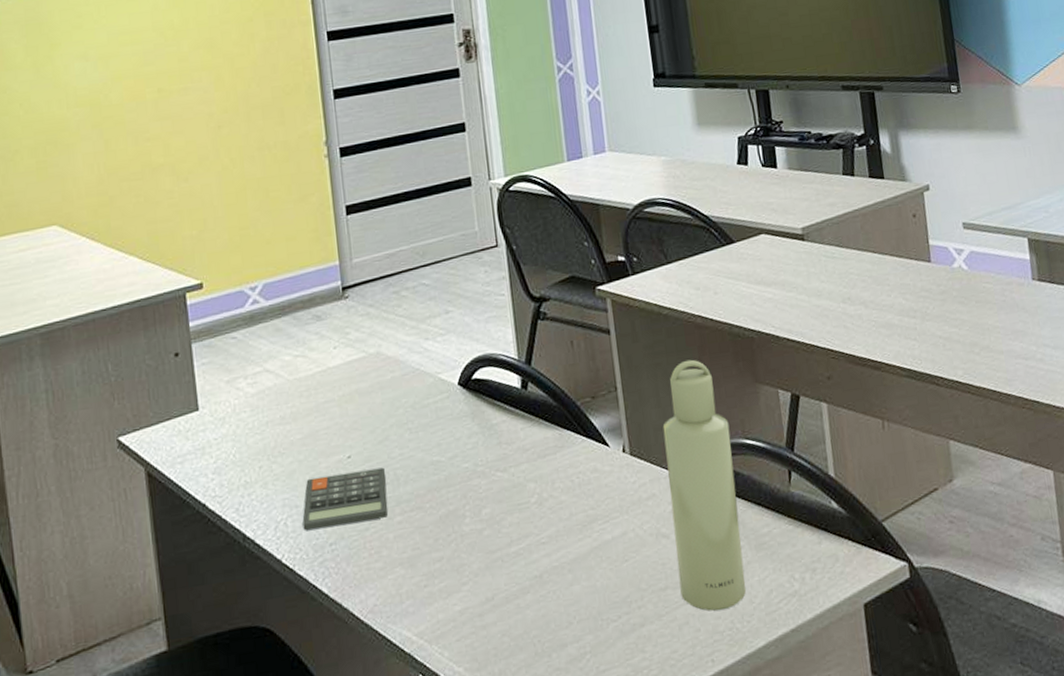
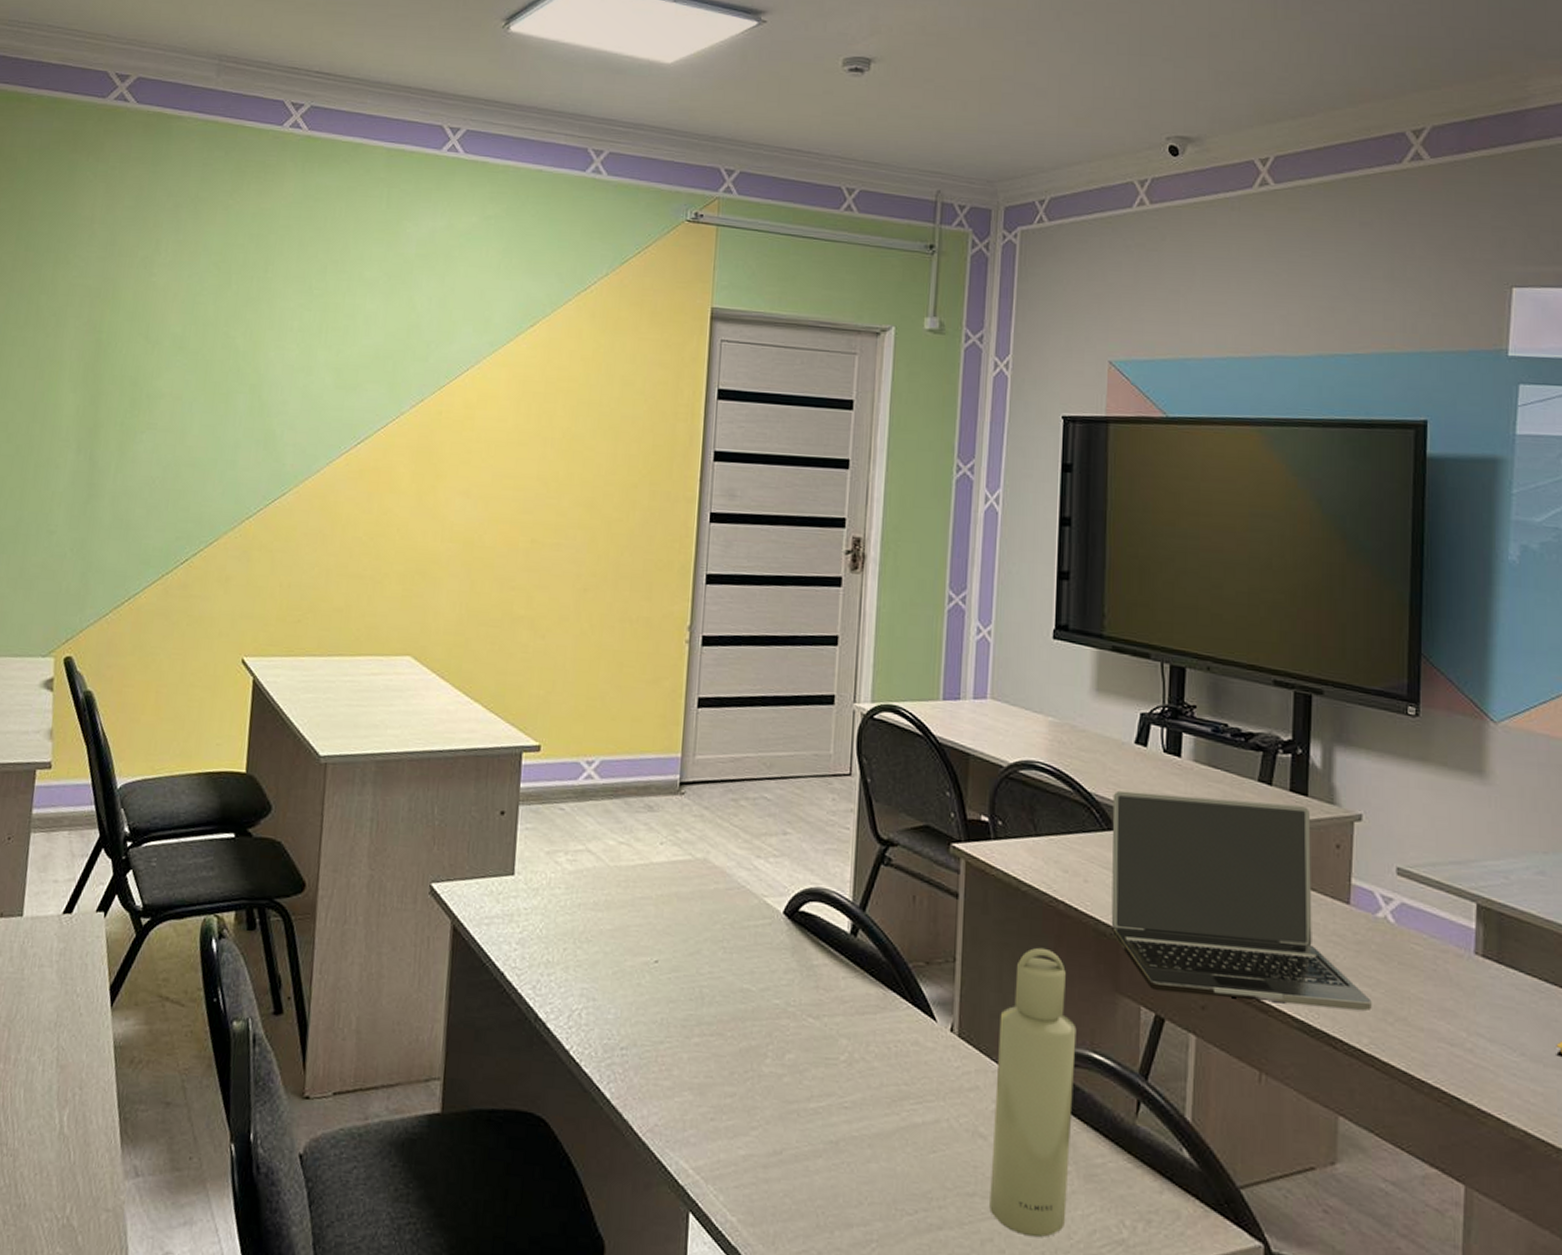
calculator: present [302,467,388,530] -> none [597,973,691,1035]
laptop: none [726,188,961,374] -> present [1111,790,1372,1011]

